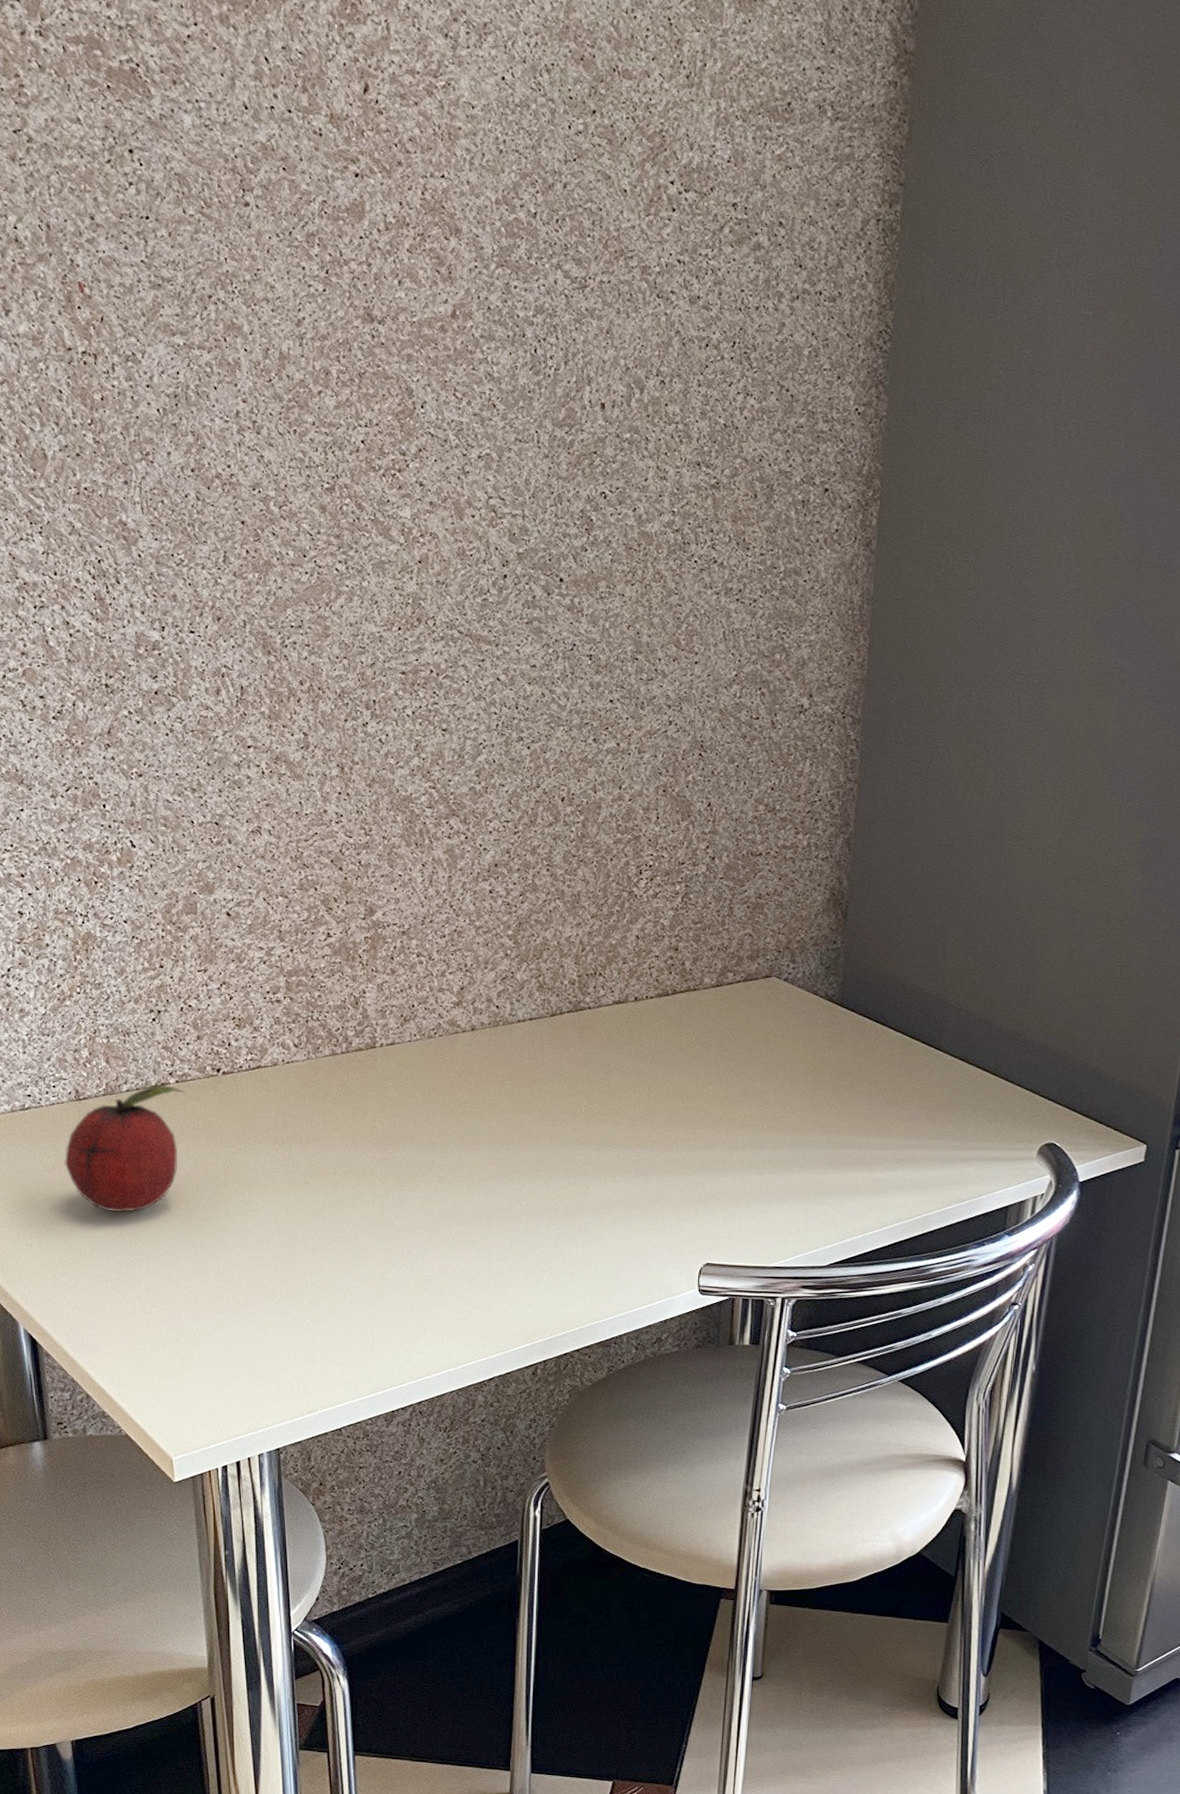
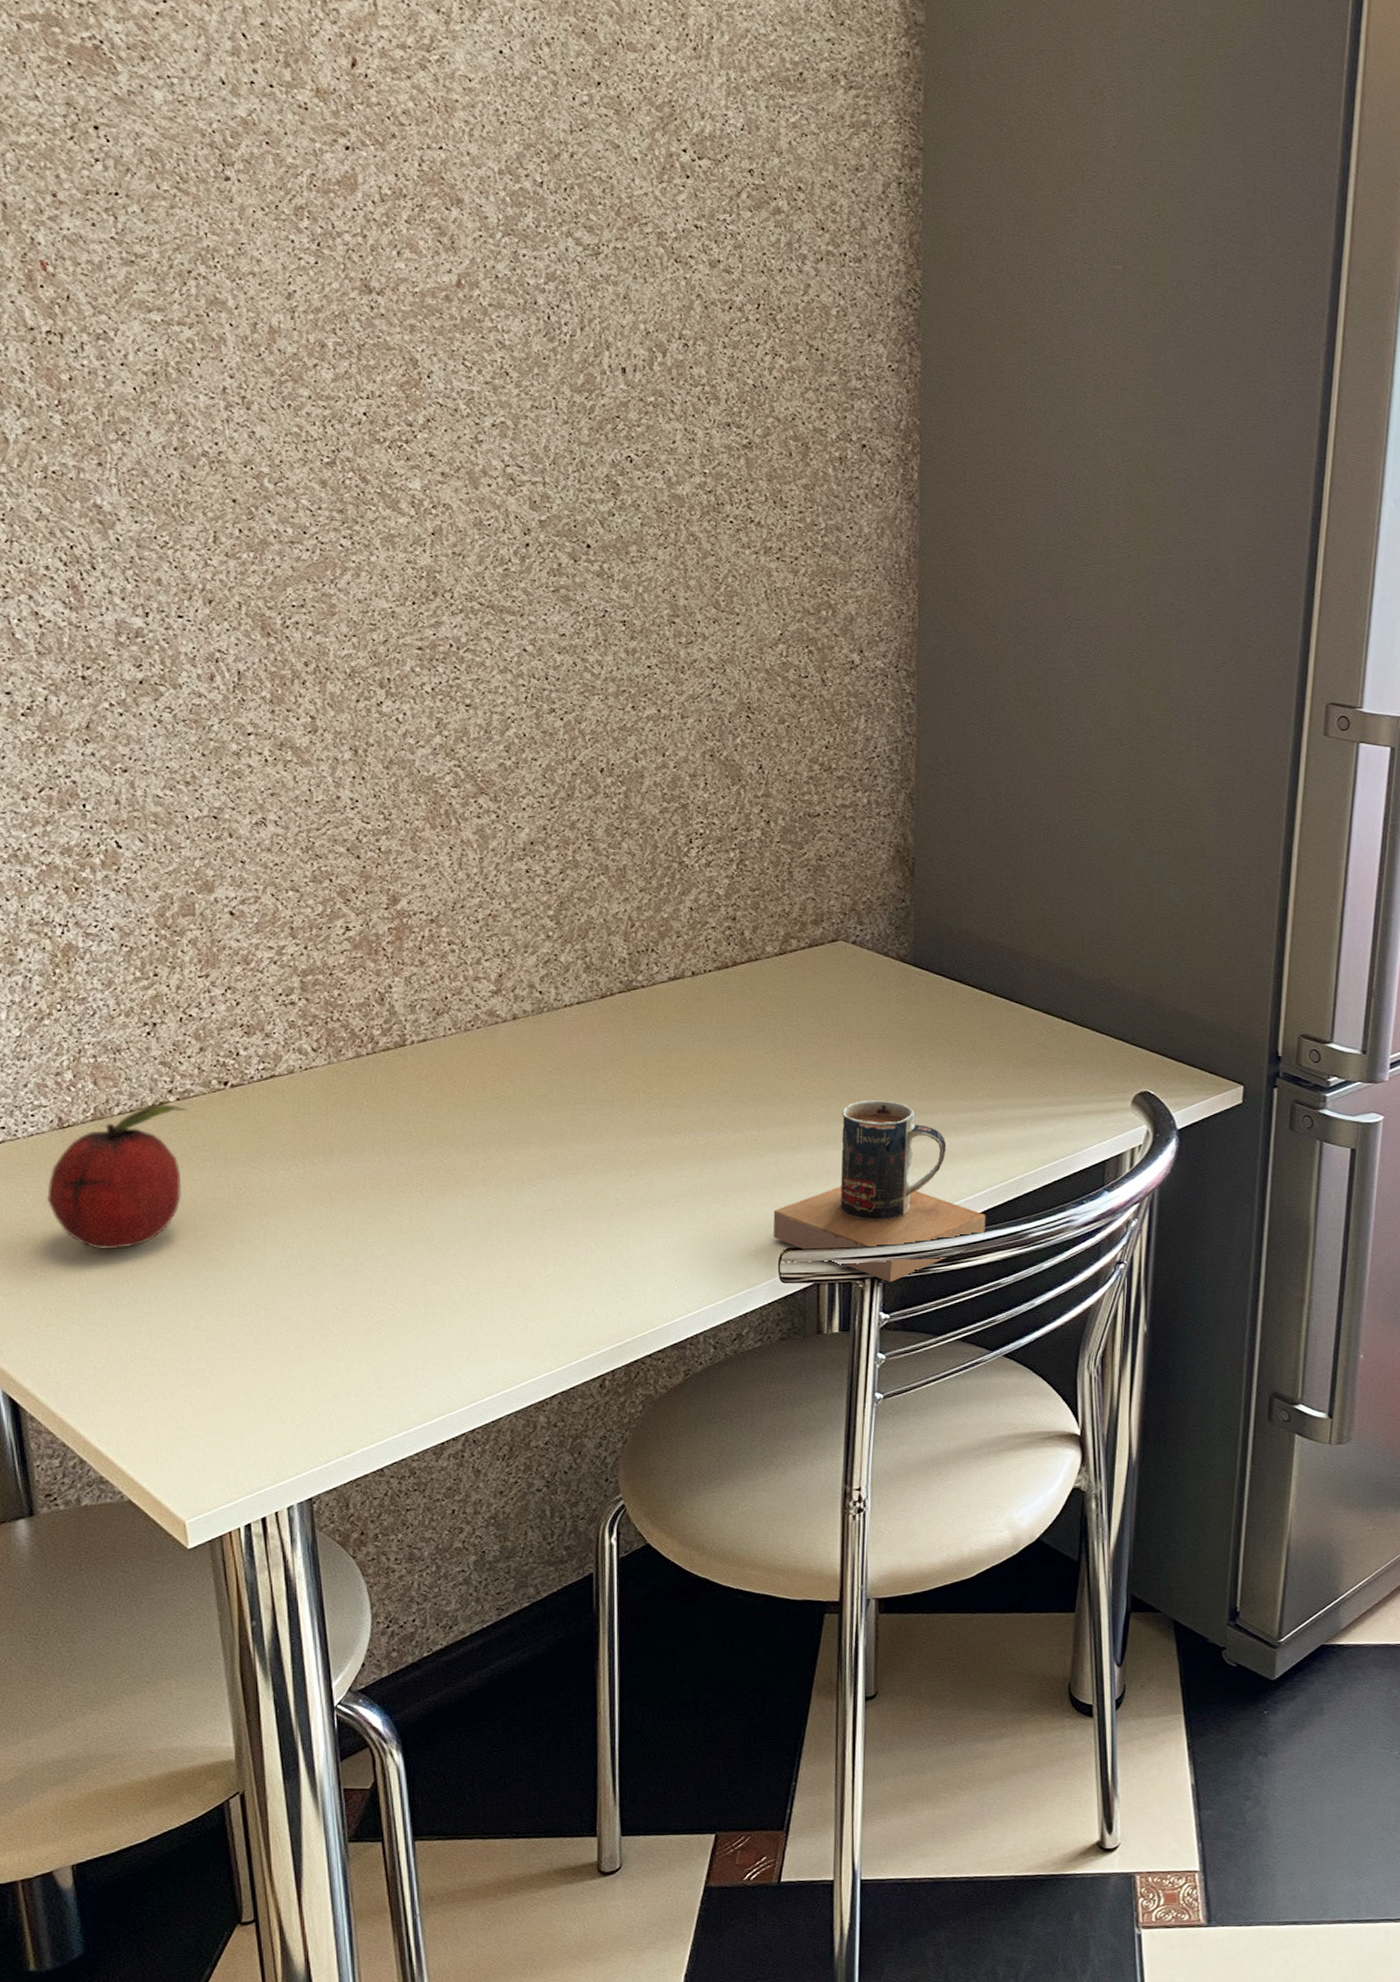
mug: none [695,1131,892,1303] -> present [773,1100,986,1282]

